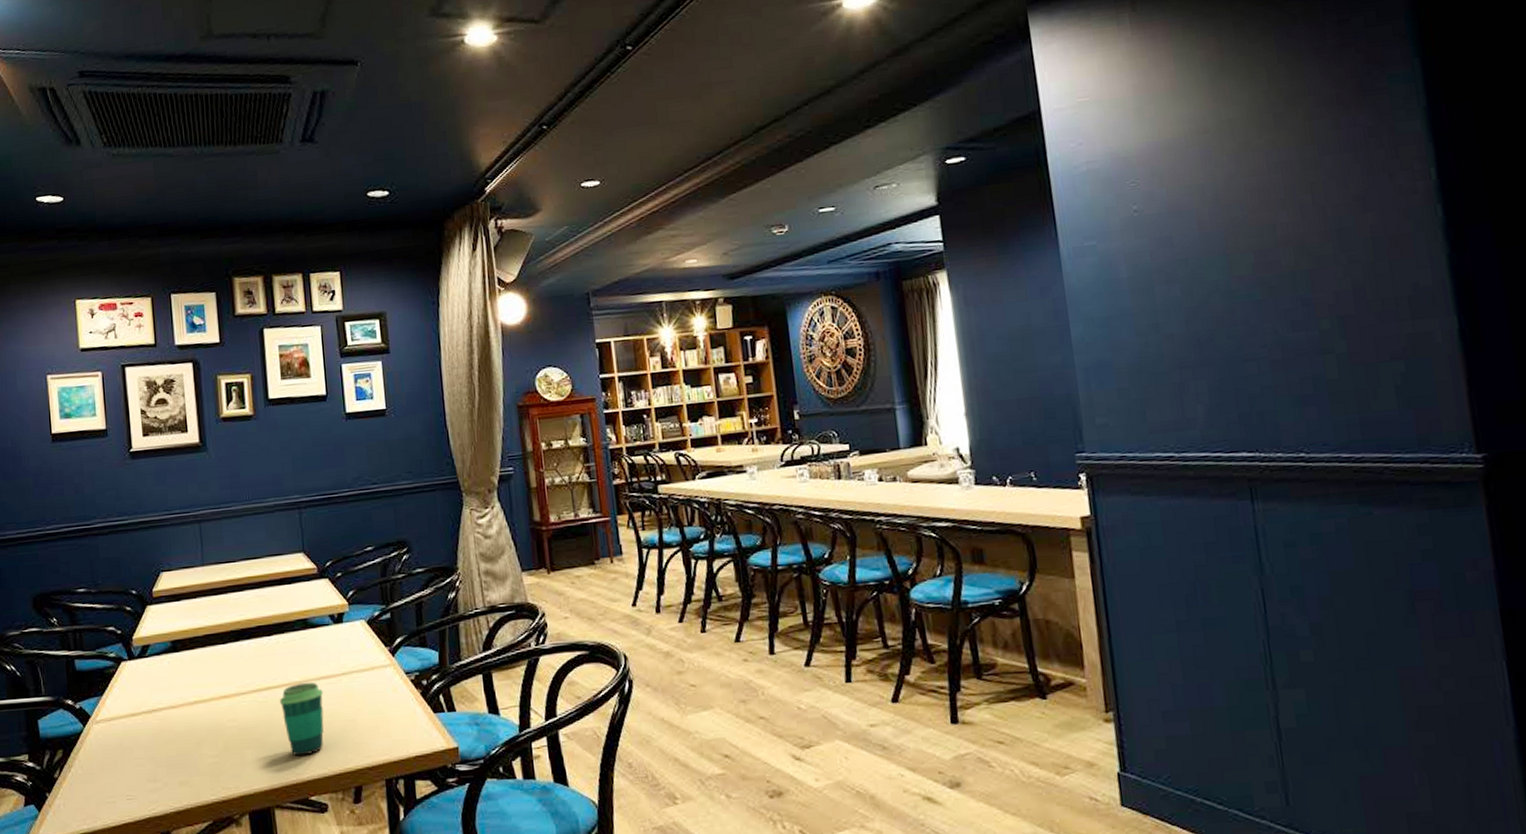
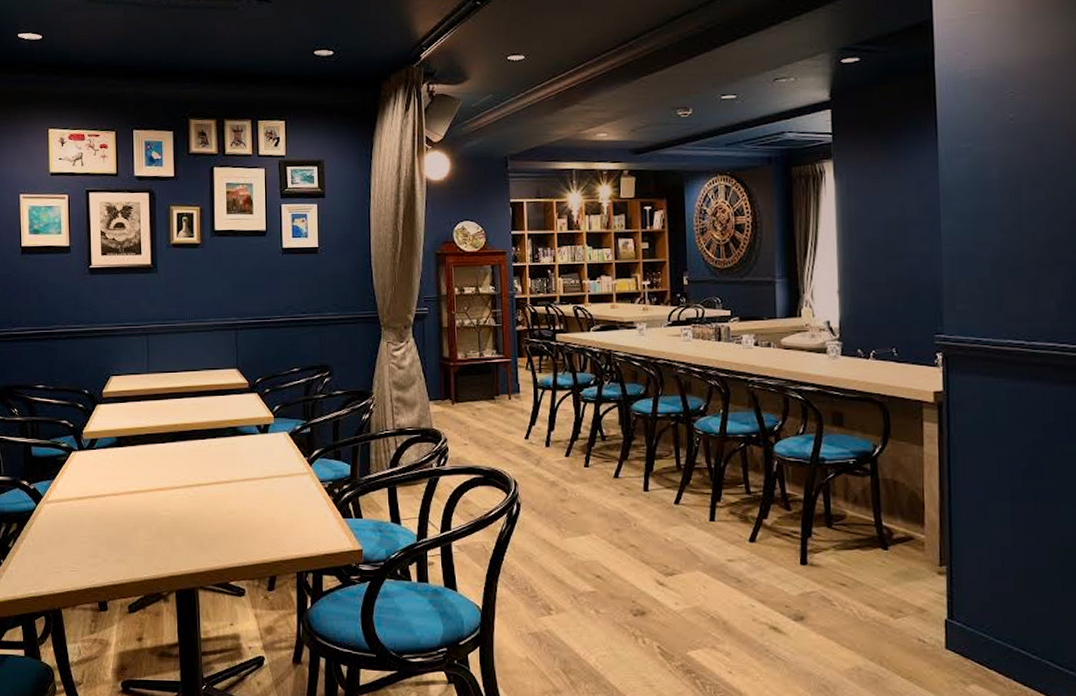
cup: present [279,682,324,757] -> none [208,482,247,546]

